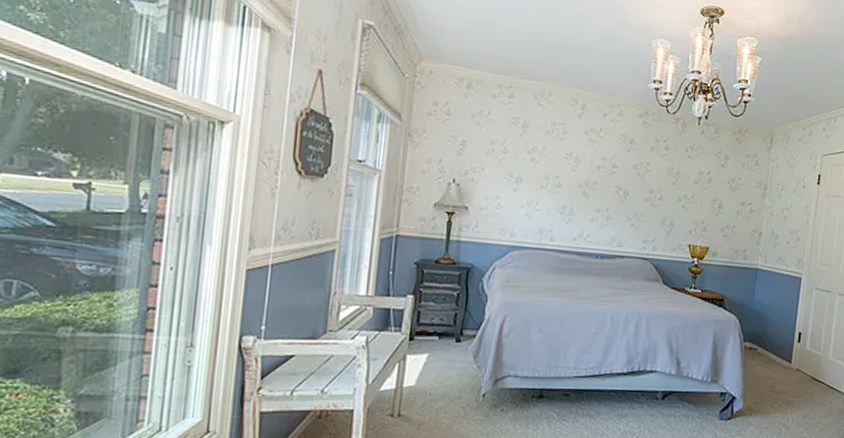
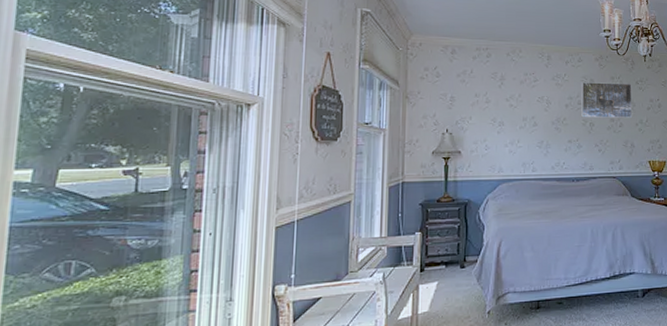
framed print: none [615,141,680,192] -> present [581,82,633,119]

